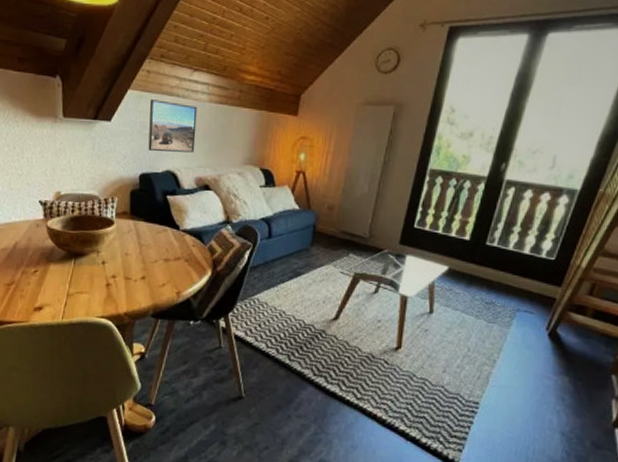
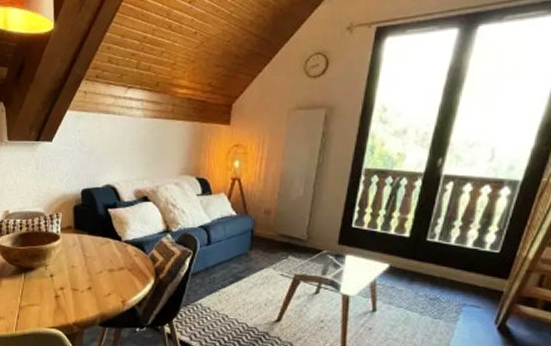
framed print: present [148,100,198,153] -> none [87,118,133,168]

